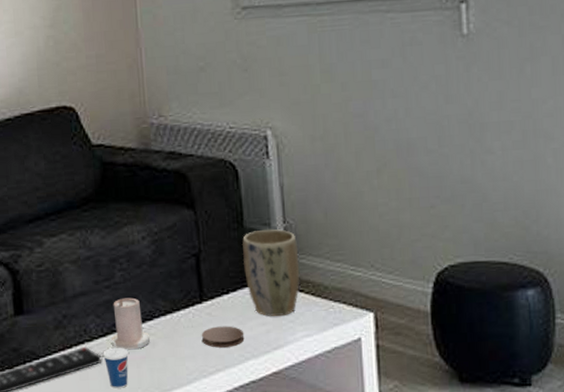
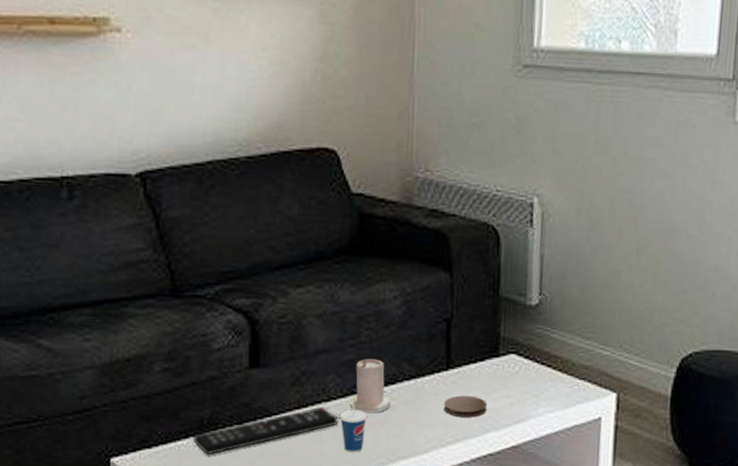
plant pot: present [242,229,300,316] -> none [494,299,551,389]

